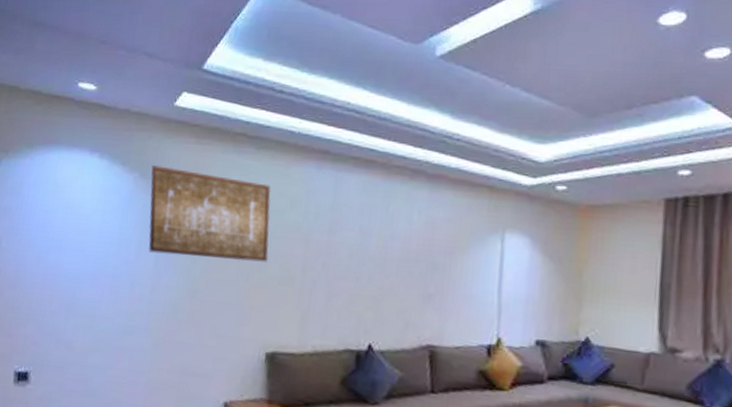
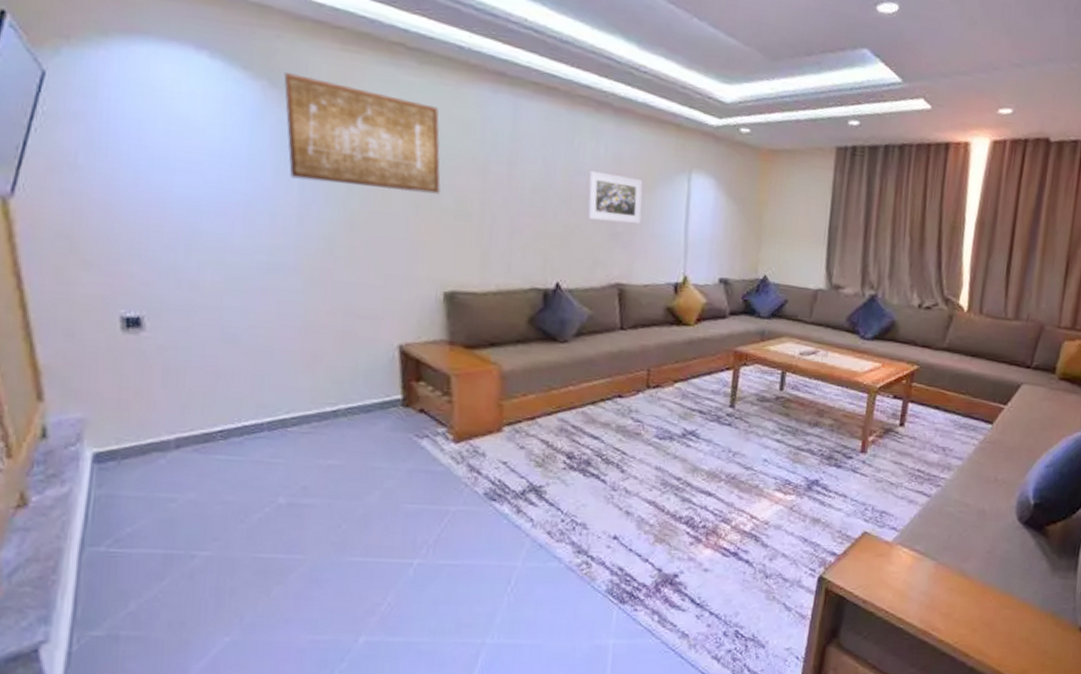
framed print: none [400,235,455,286] -> present [587,170,643,225]

